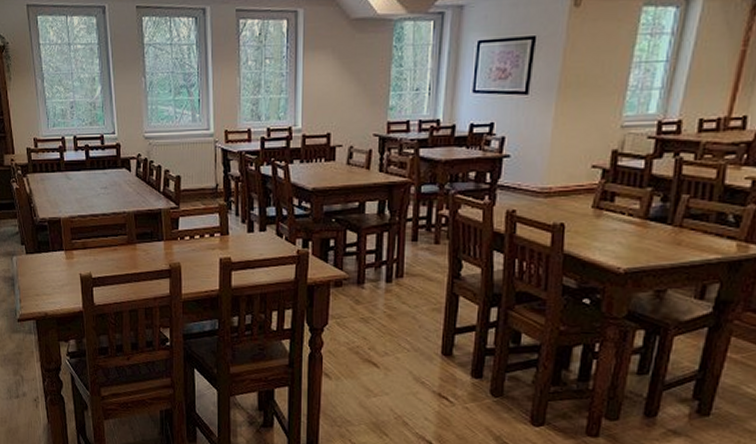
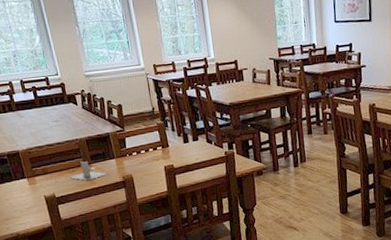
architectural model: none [110,240,152,263] -> present [70,161,107,181]

